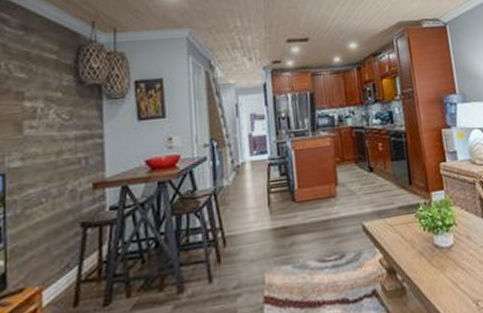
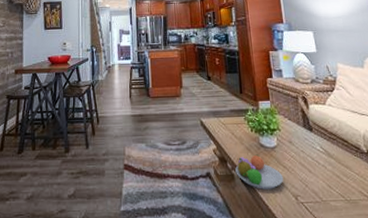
fruit bowl: none [406,257,463,301] -> present [235,154,284,190]

